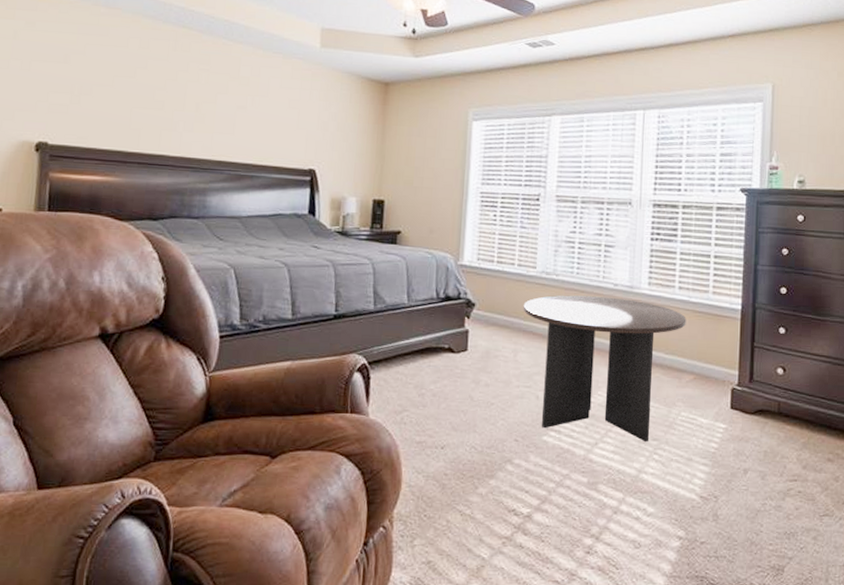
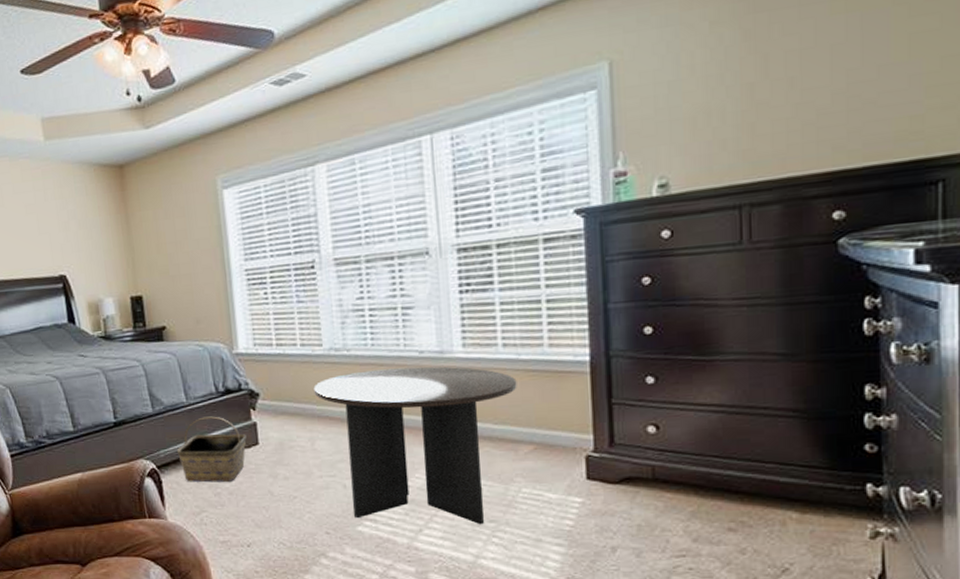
basket: none [390,319,457,384] -> present [176,416,247,483]

